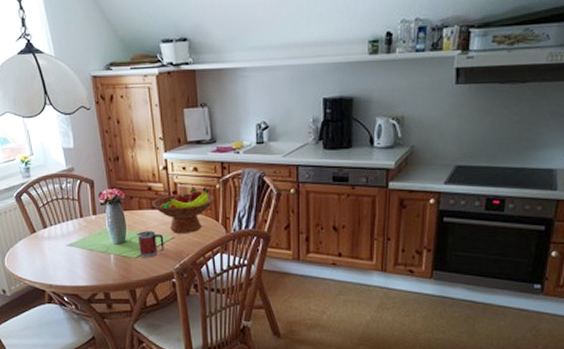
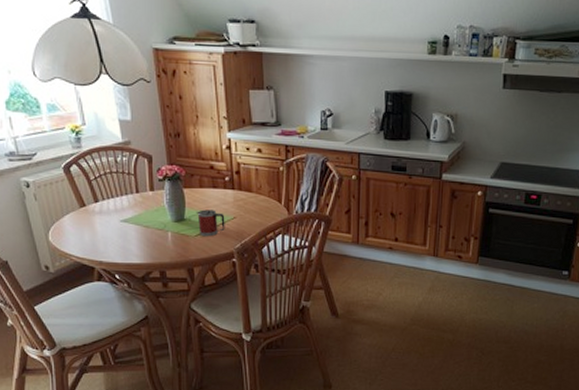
fruit bowl: present [152,187,215,233] -> none [214,168,278,214]

